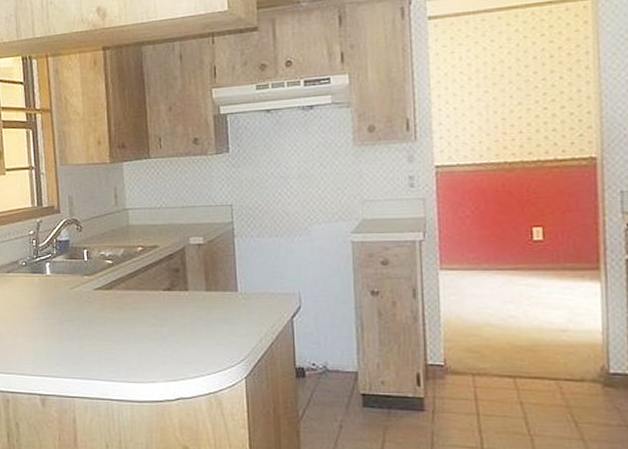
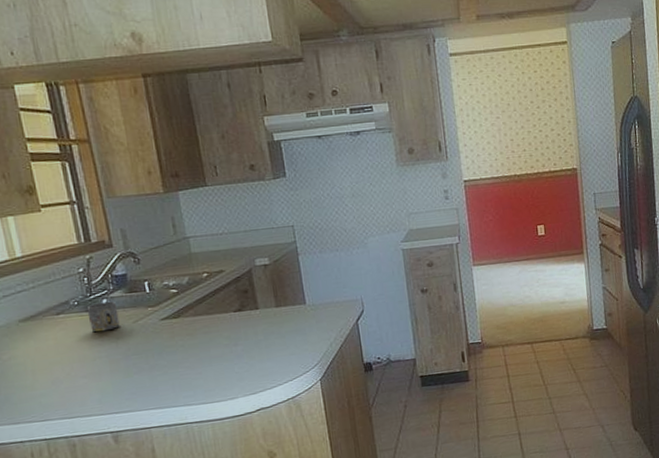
mug: none [32,265,58,294] -> present [87,301,120,333]

